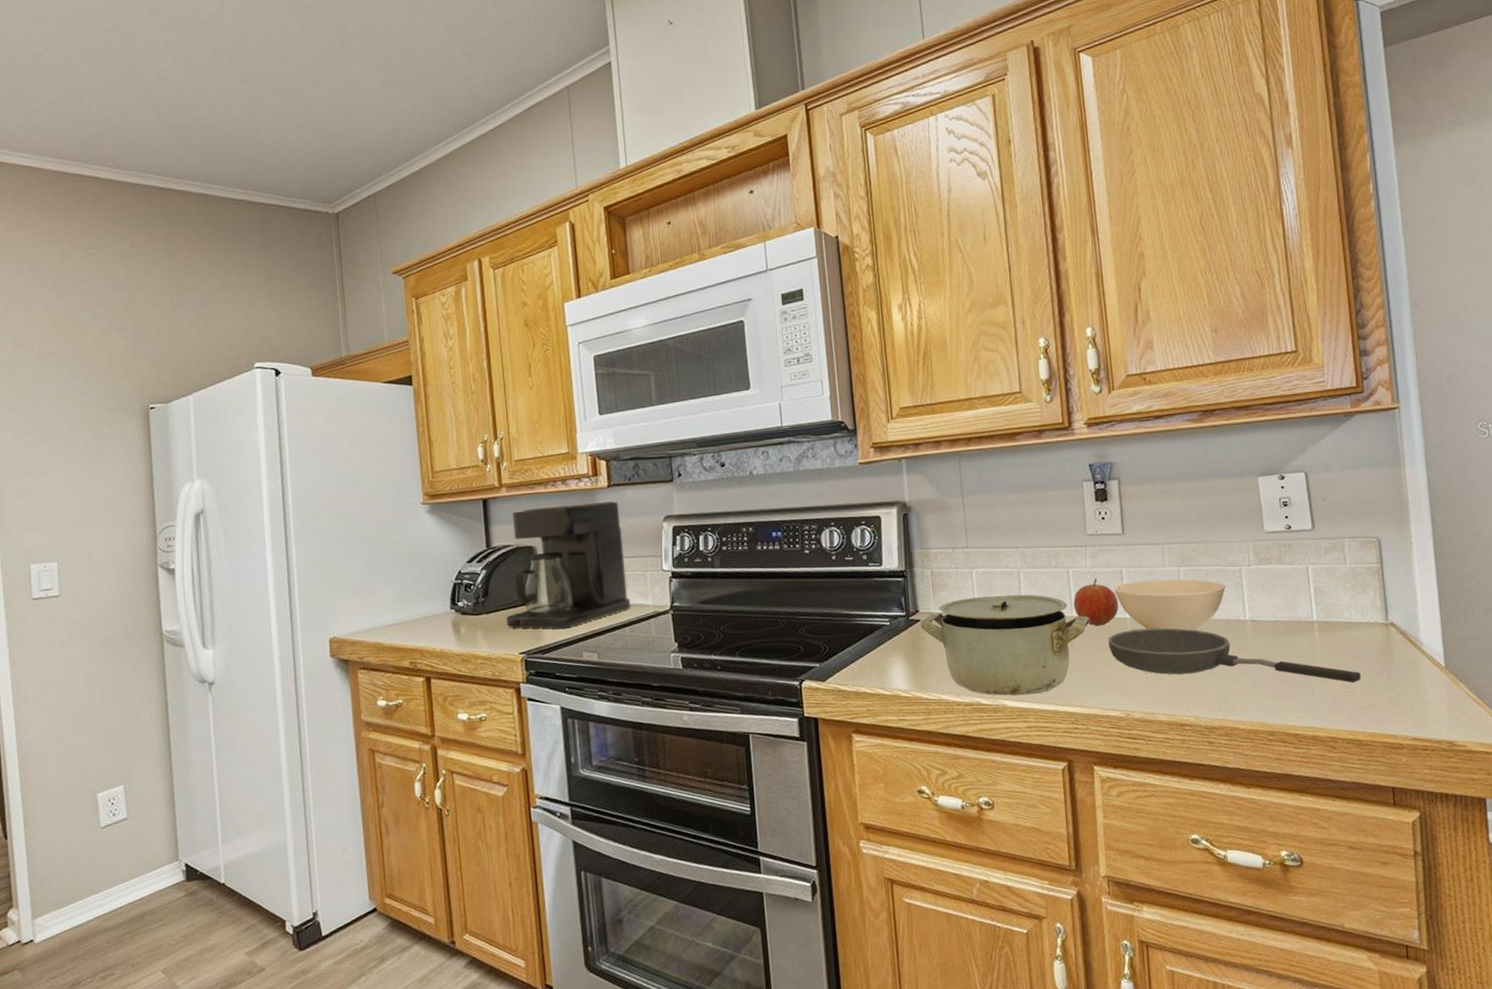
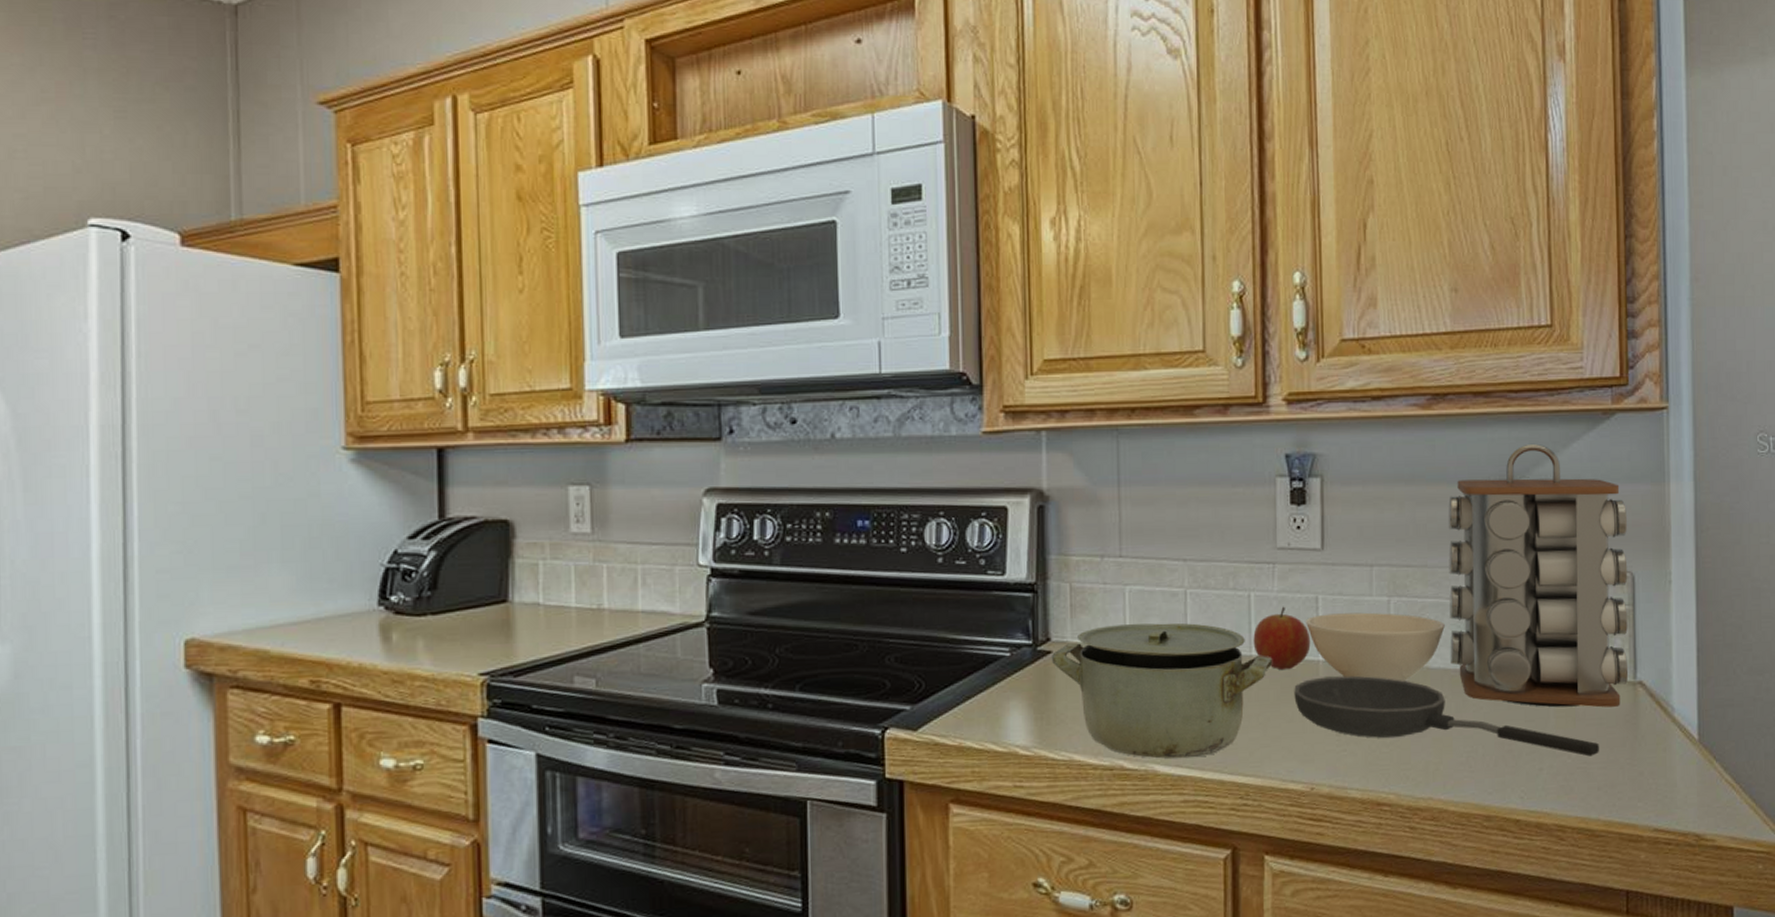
coffee maker: present [506,501,631,629] -> none [463,462,649,641]
spice rack: none [1221,443,1381,646] -> present [1448,444,1629,708]

